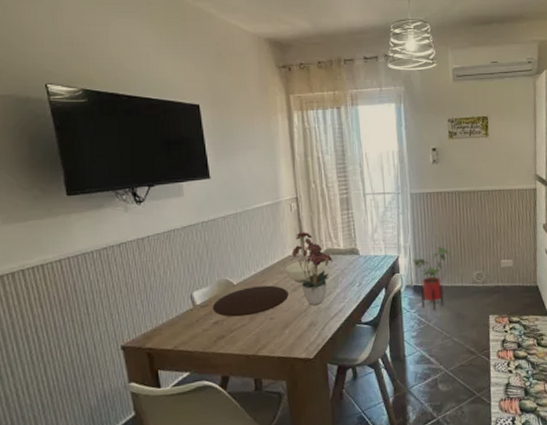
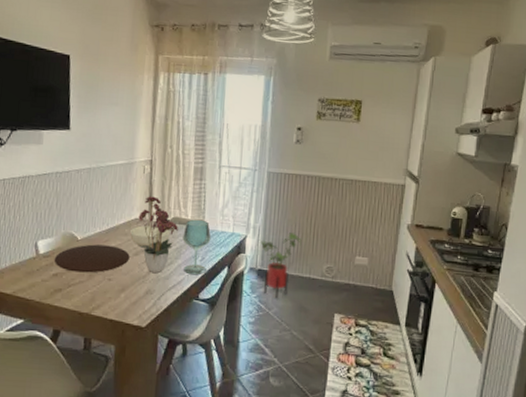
wine glass: none [337,247,366,301] -> present [182,219,211,275]

